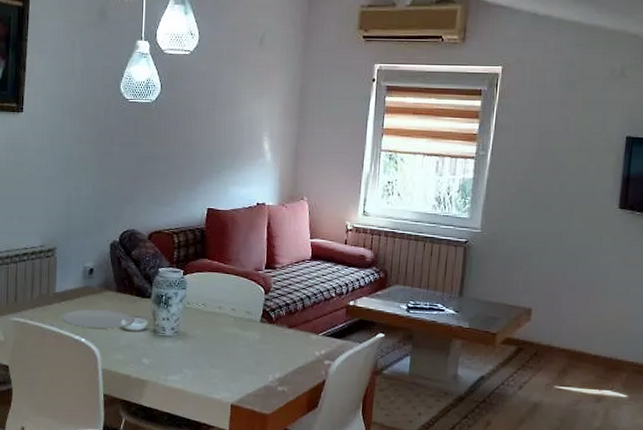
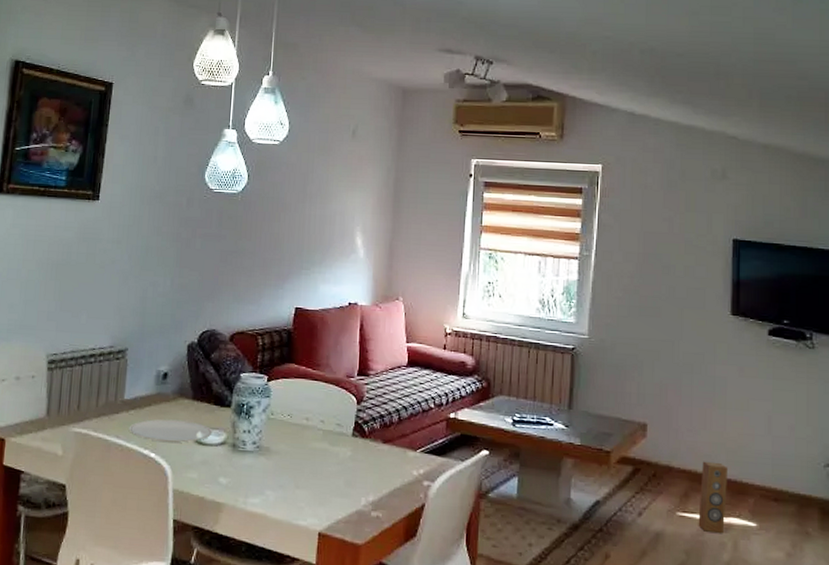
speaker: none [573,341,605,404] -> present [698,461,729,534]

